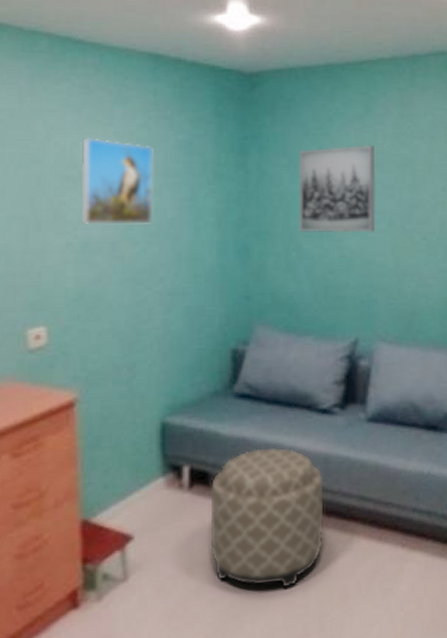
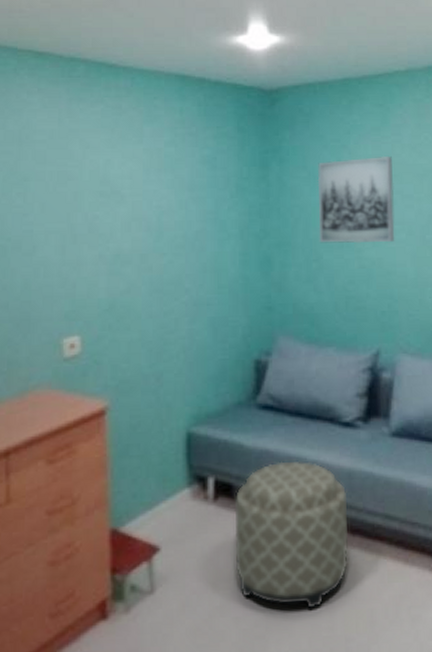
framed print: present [81,136,155,226] -> none [113,154,181,238]

